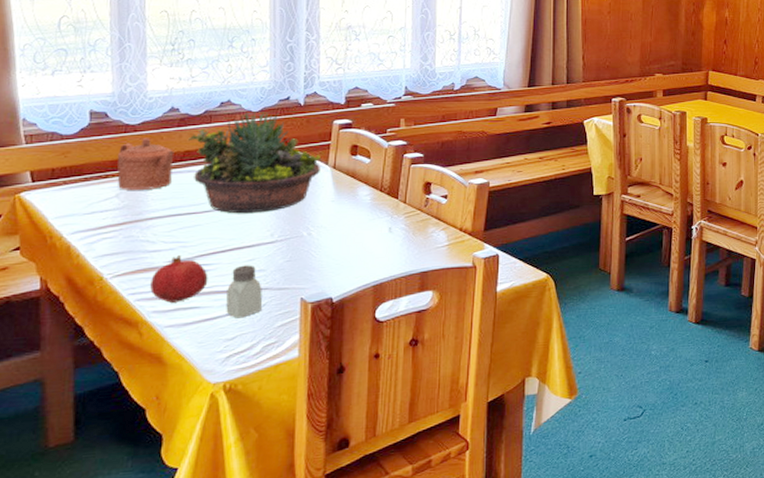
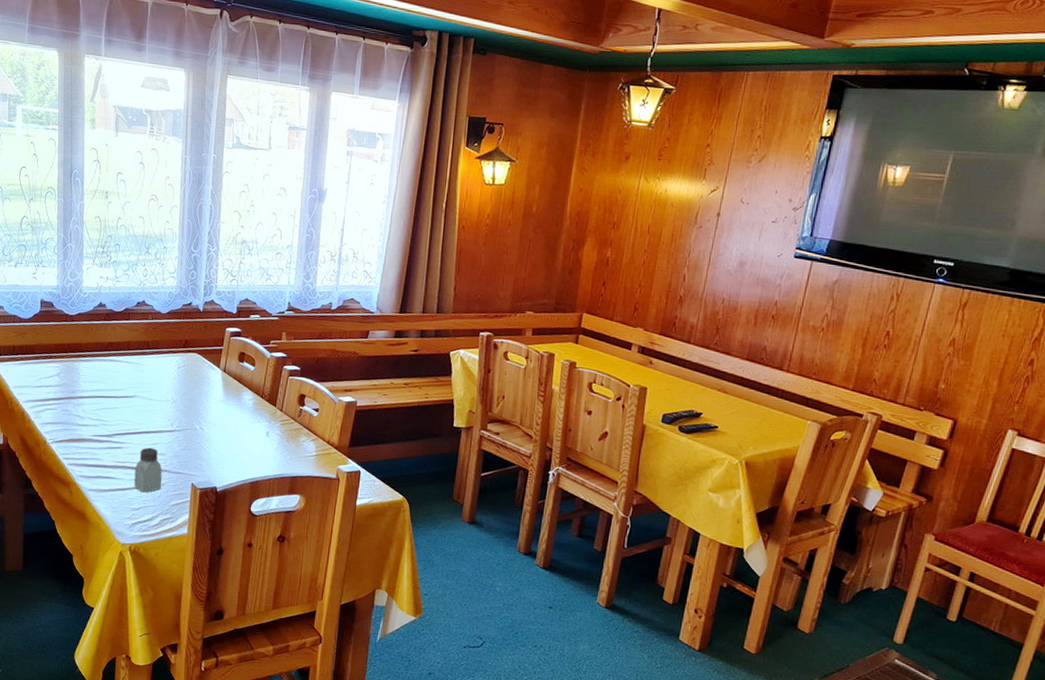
teapot: present [117,137,175,190] -> none [59,327,101,373]
fruit: present [150,255,208,303] -> none [79,431,122,471]
succulent planter: present [187,112,321,214] -> none [111,313,214,404]

